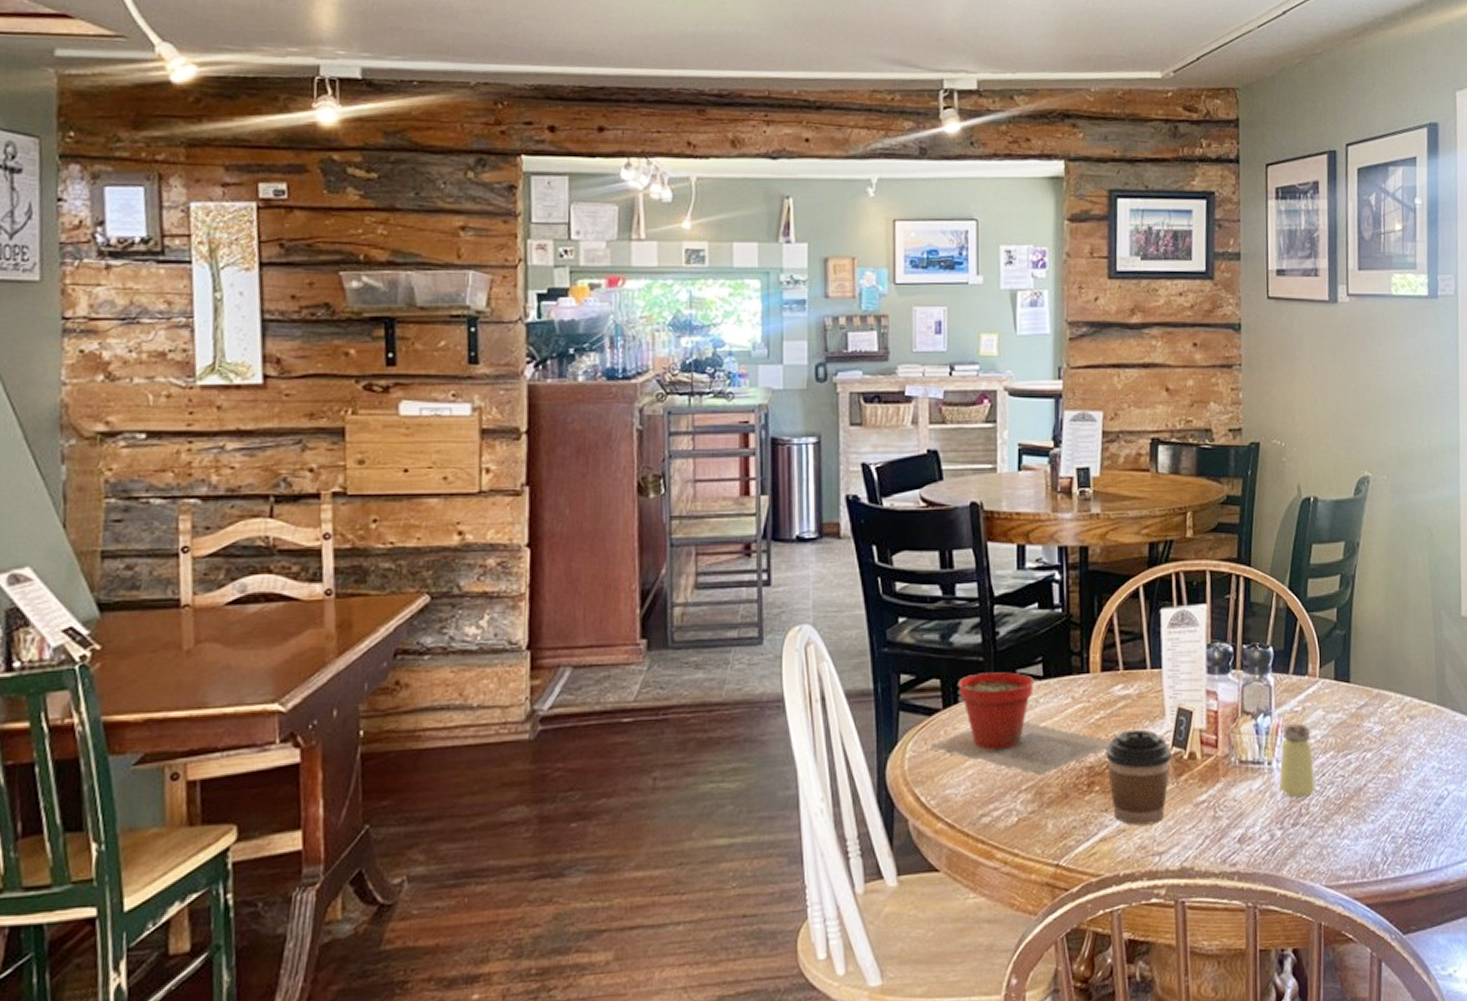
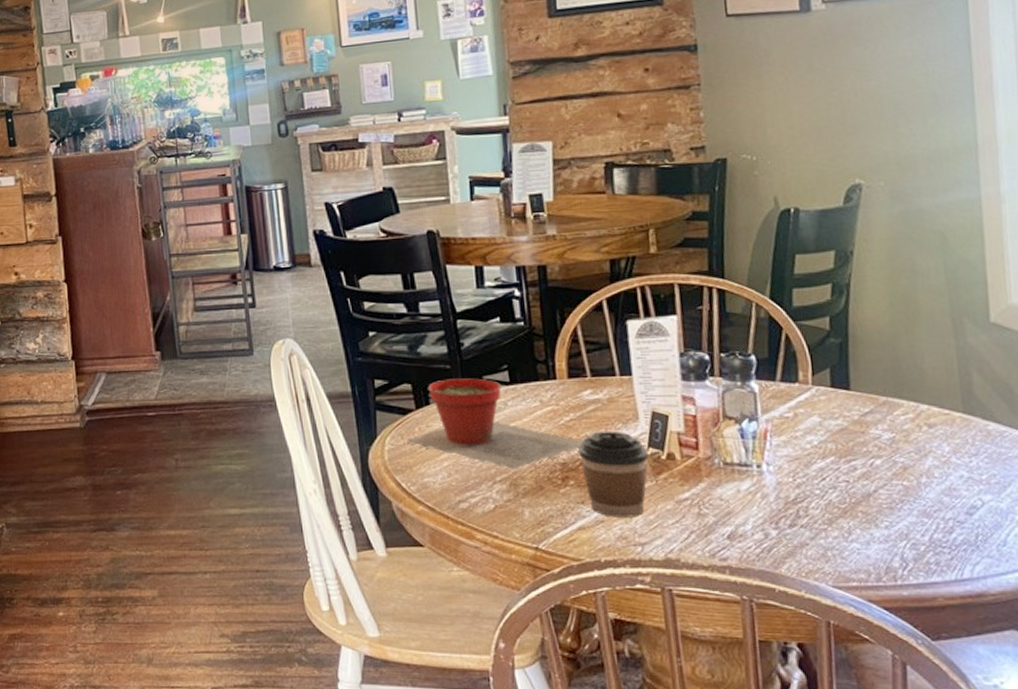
saltshaker: present [1279,723,1314,798] -> none [771,428,813,500]

